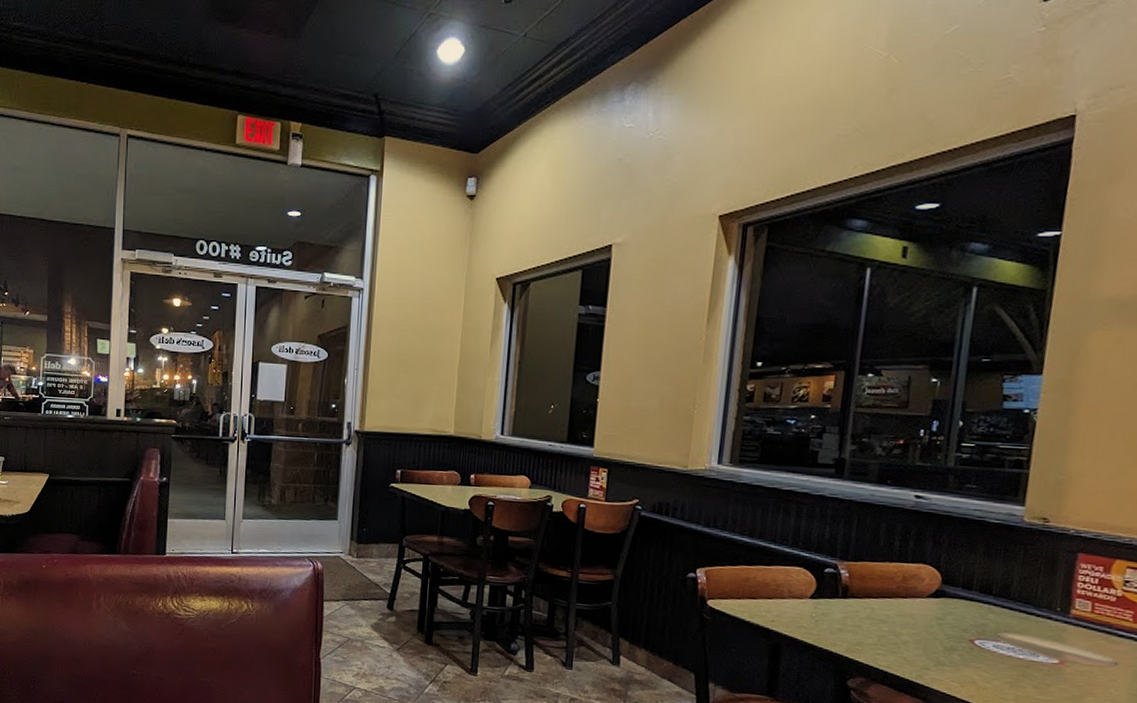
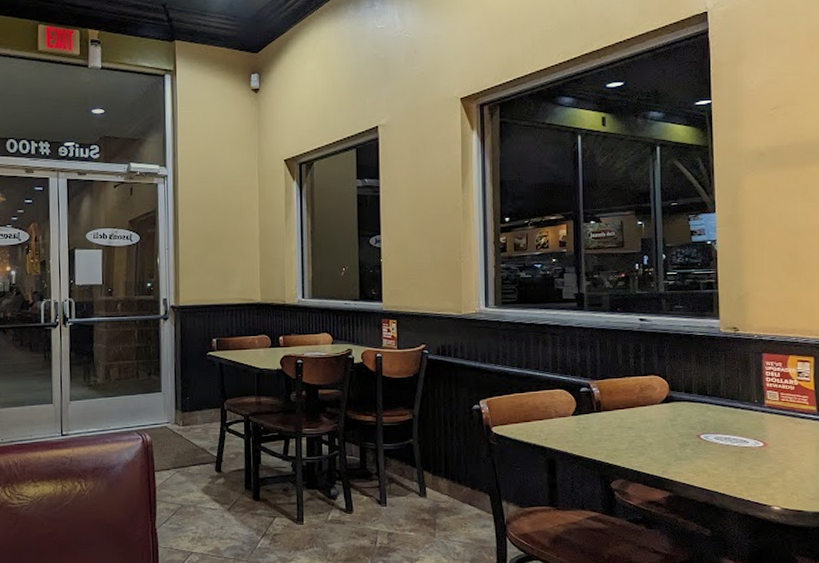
plate: present [994,632,1120,669] -> none [714,425,806,446]

